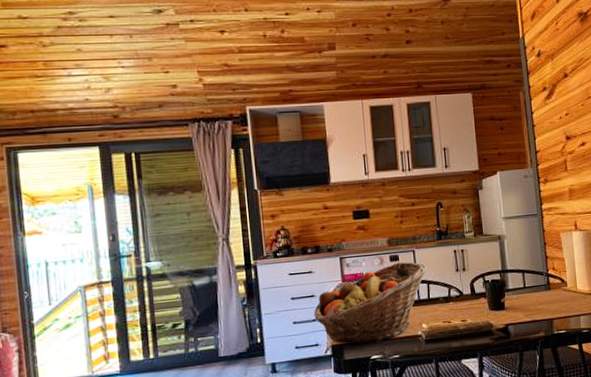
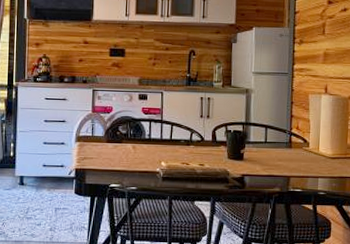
fruit basket: present [313,262,427,344] -> none [63,102,173,173]

